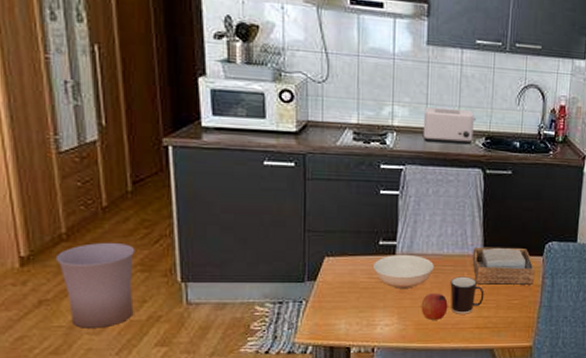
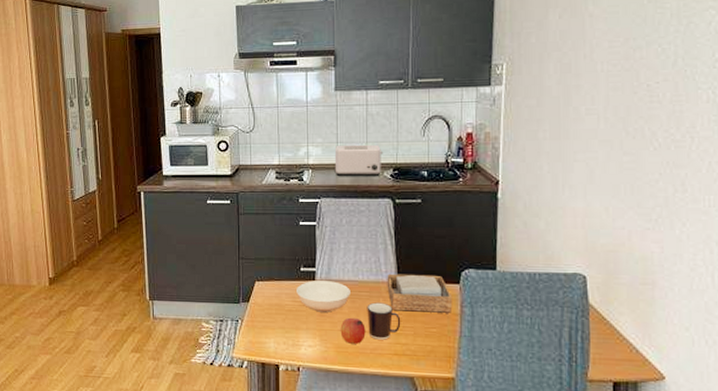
waste bin: present [55,242,135,328] -> none [69,267,119,335]

